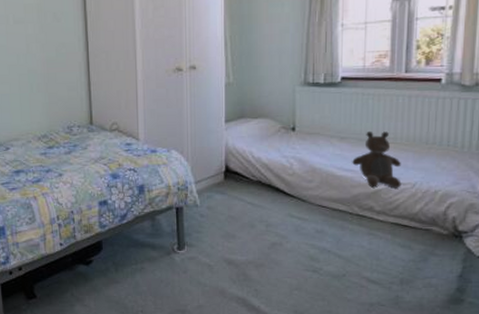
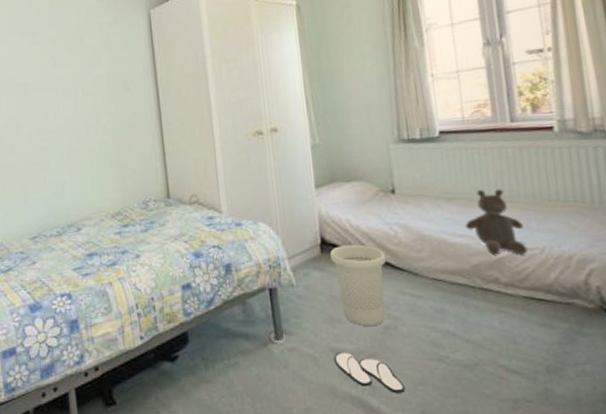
slippers: none [226,262,282,295] -> present [333,352,405,393]
trash bin: none [233,173,281,242] -> present [330,244,387,327]

